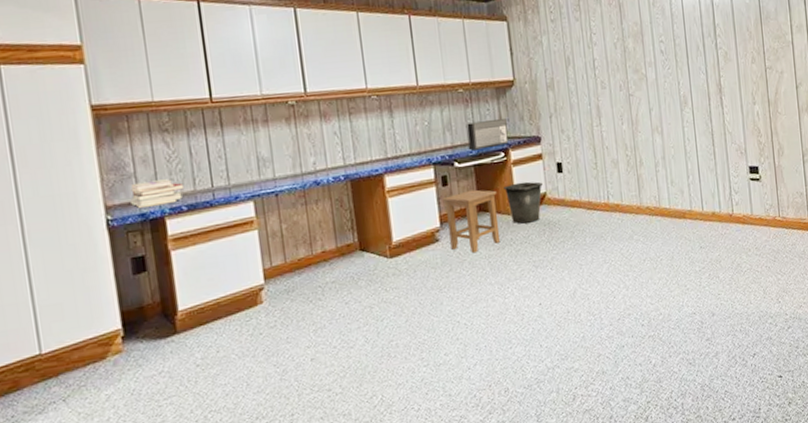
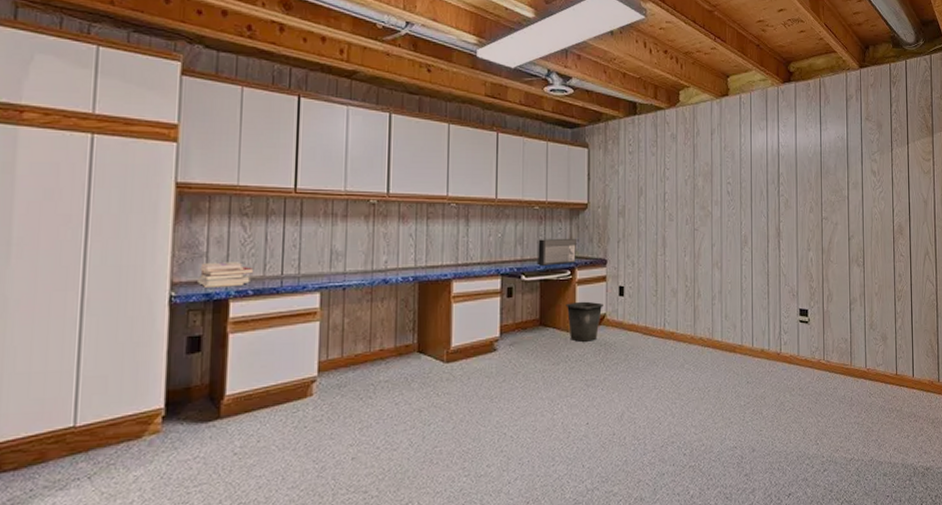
stool: present [442,189,501,254] -> none [505,304,559,367]

